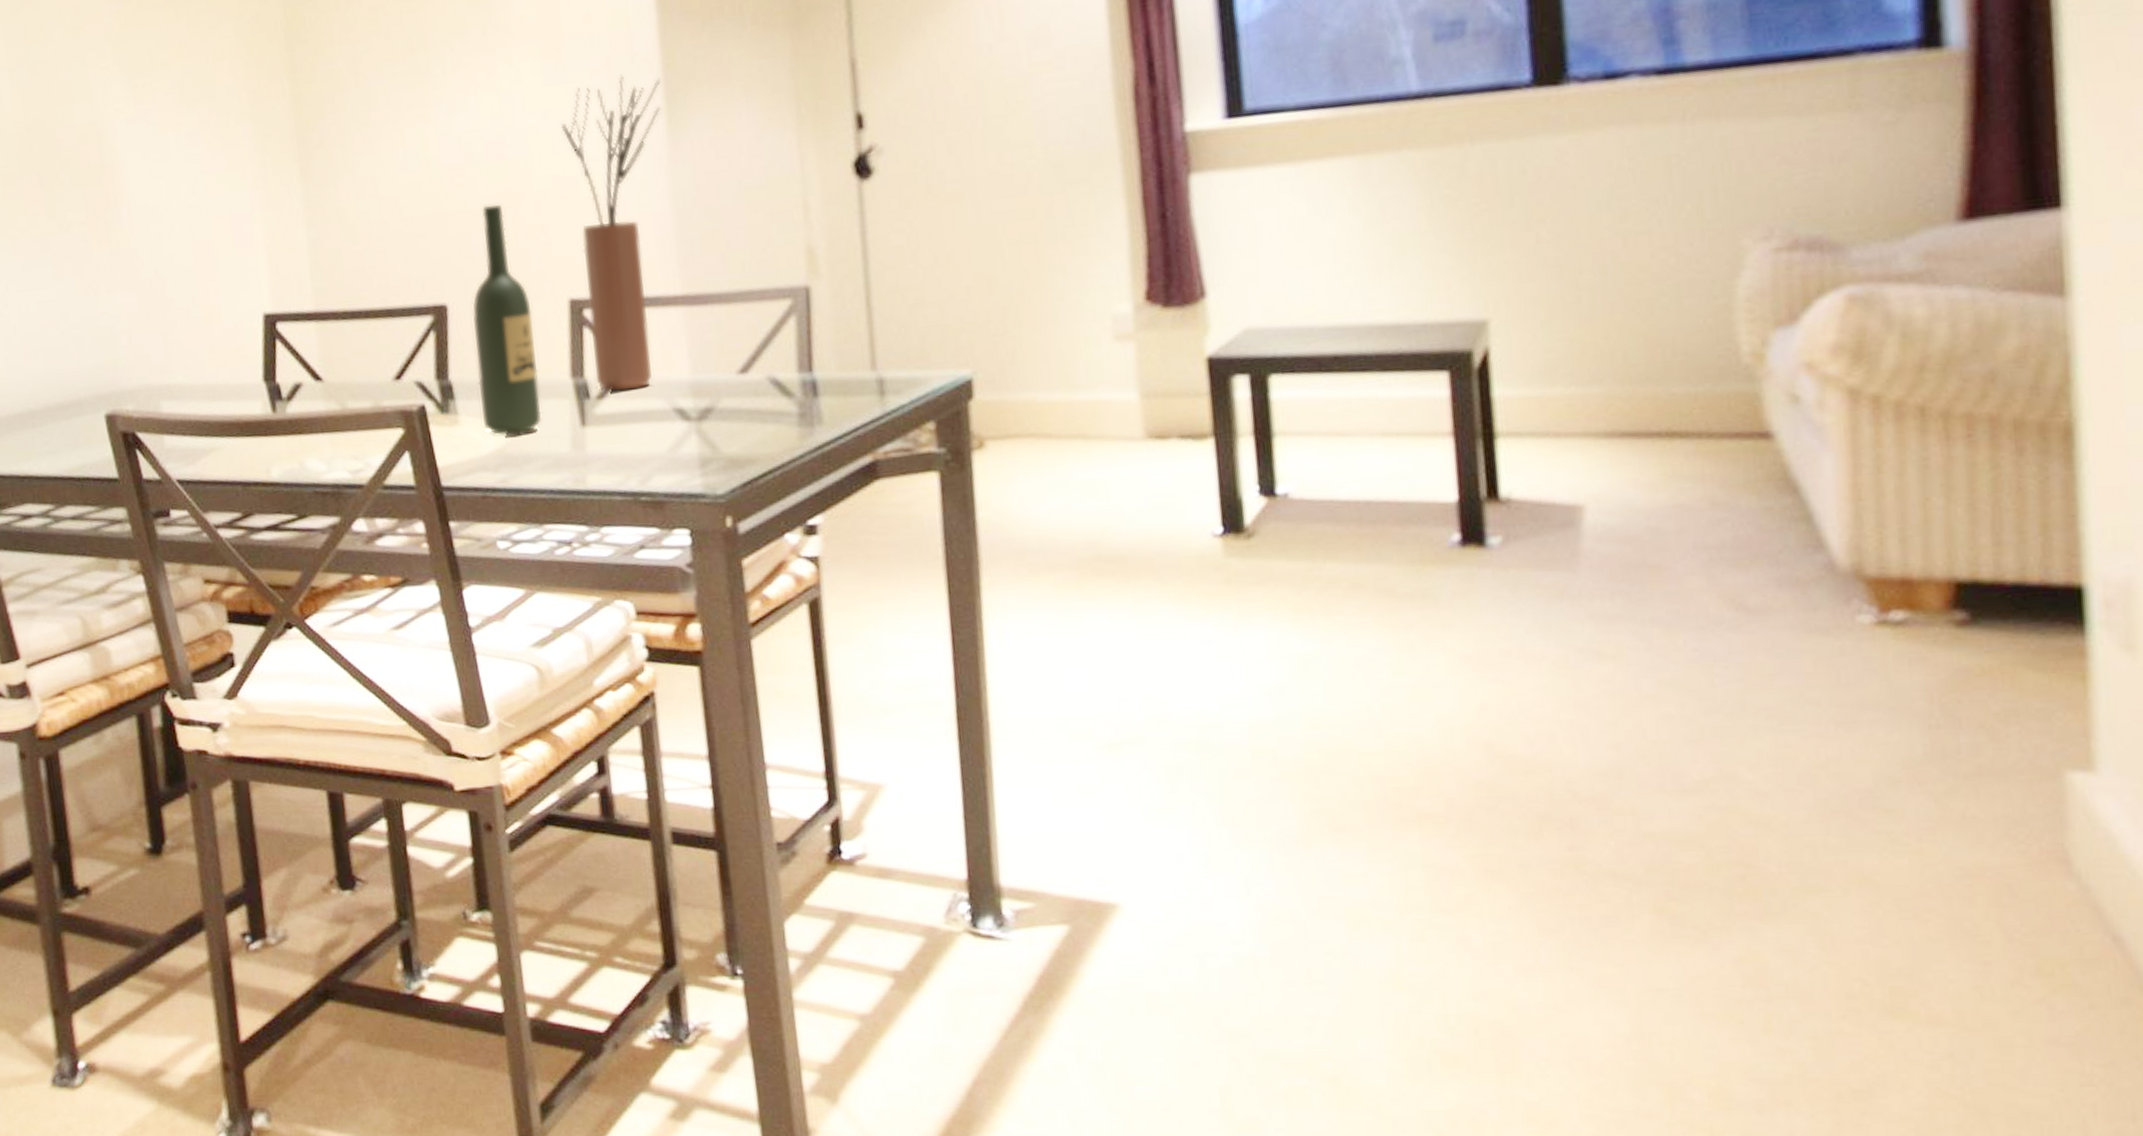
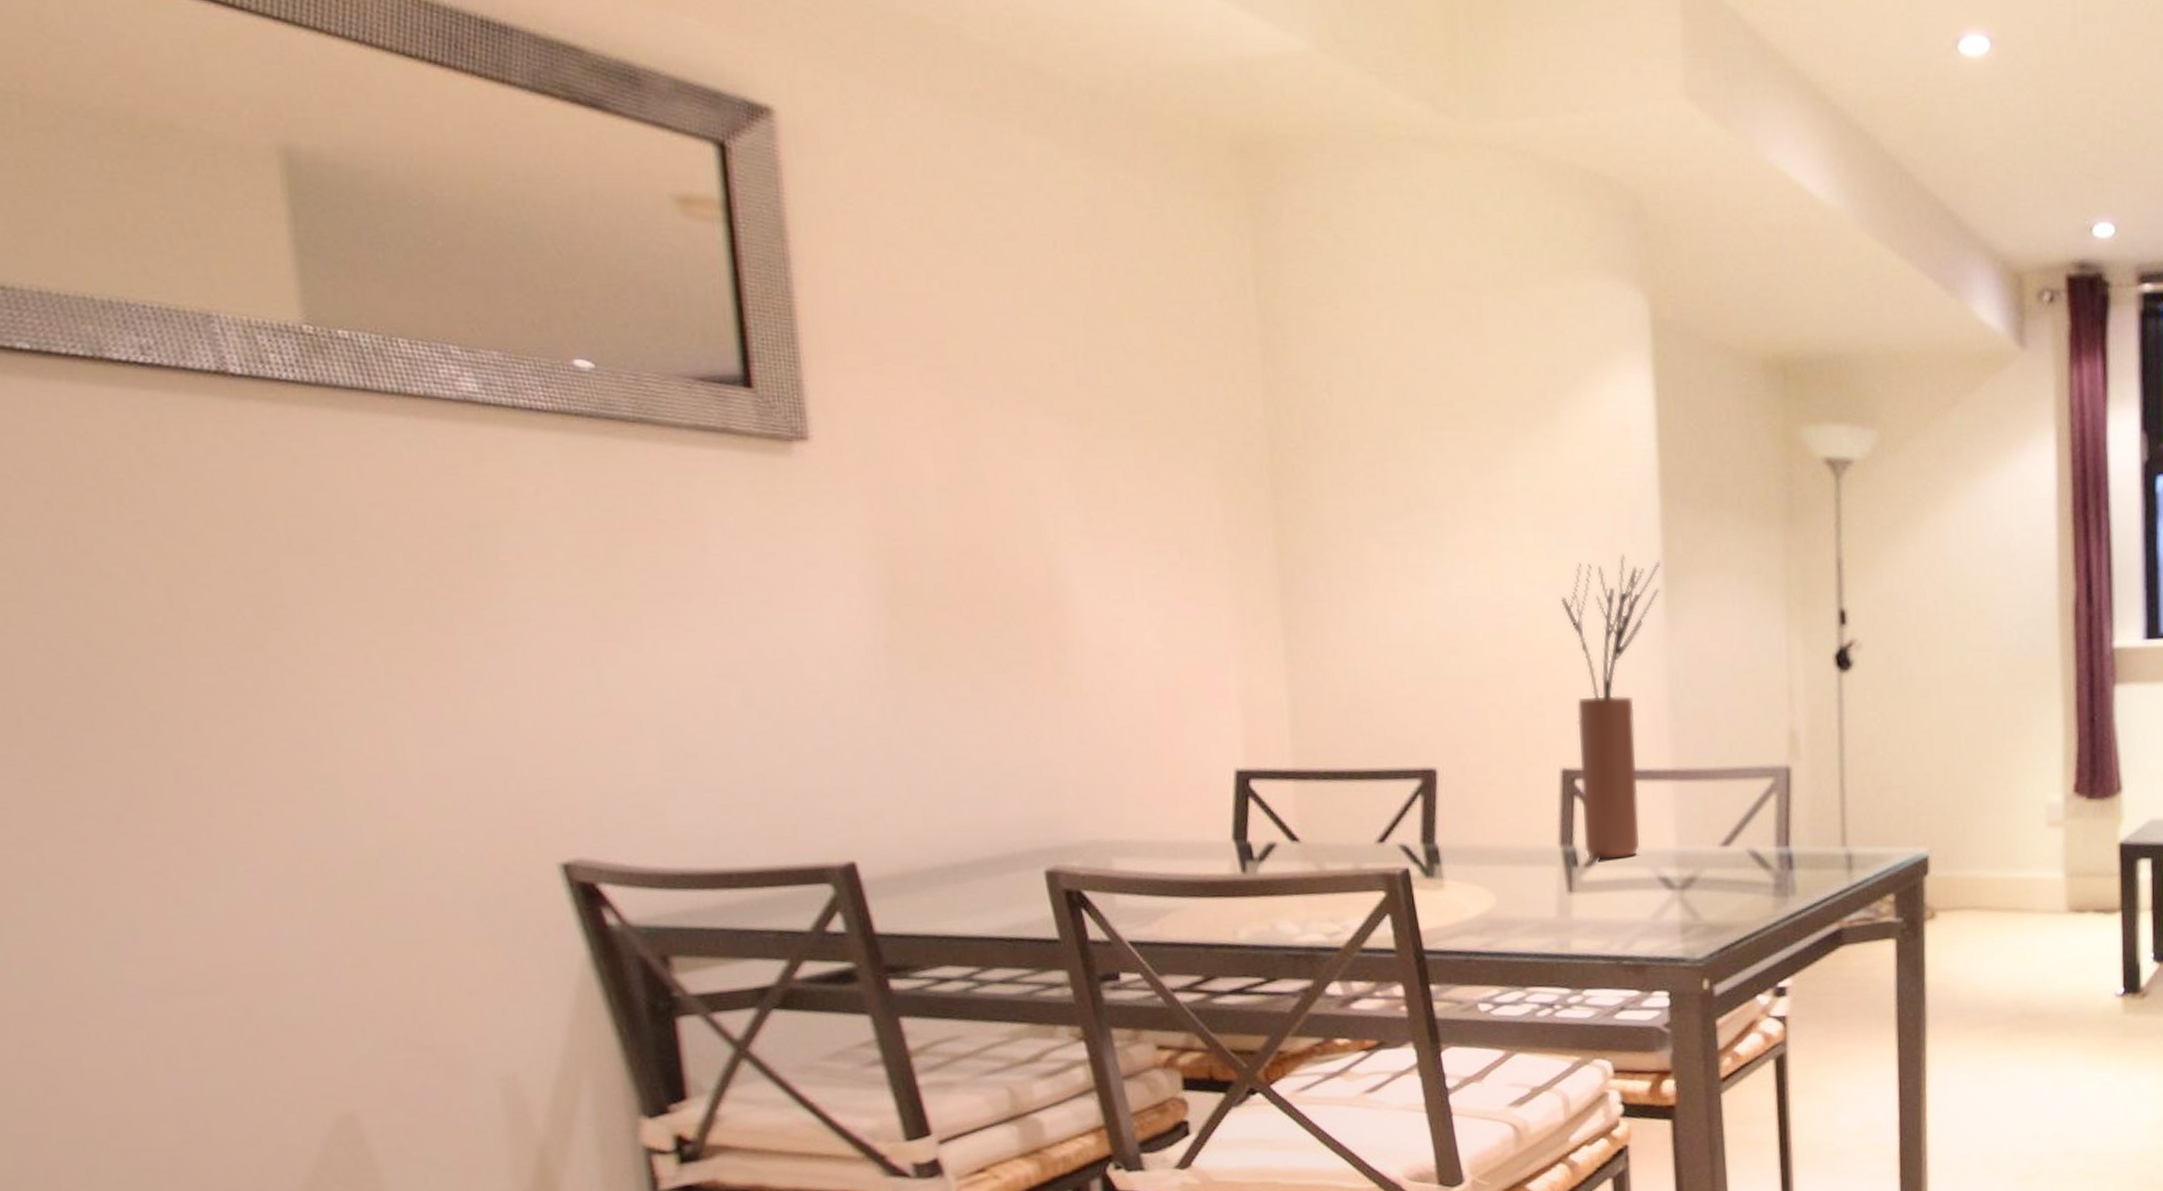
wine bottle: present [472,204,542,435] -> none [1462,672,1530,900]

